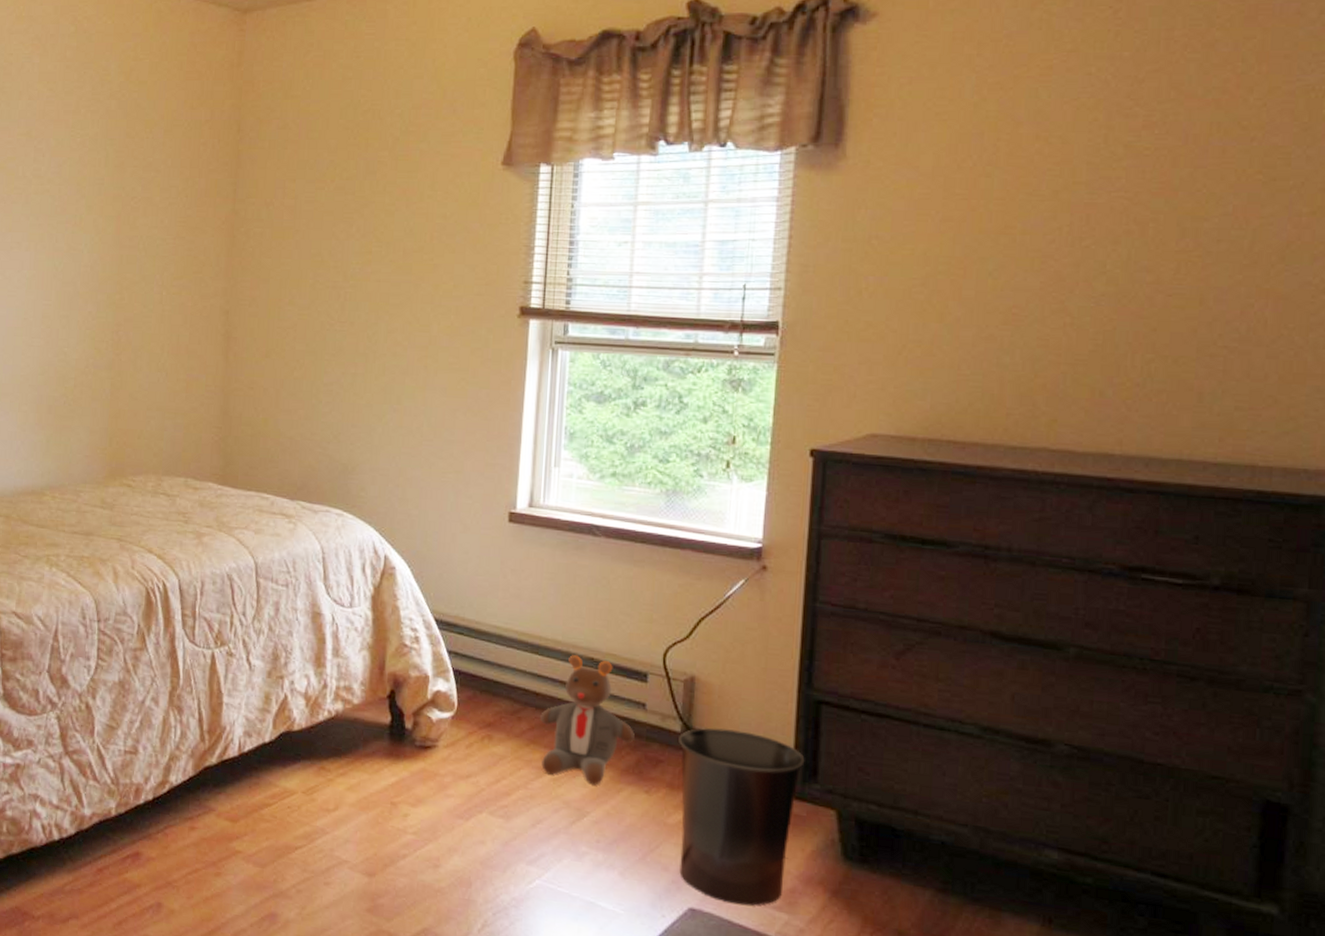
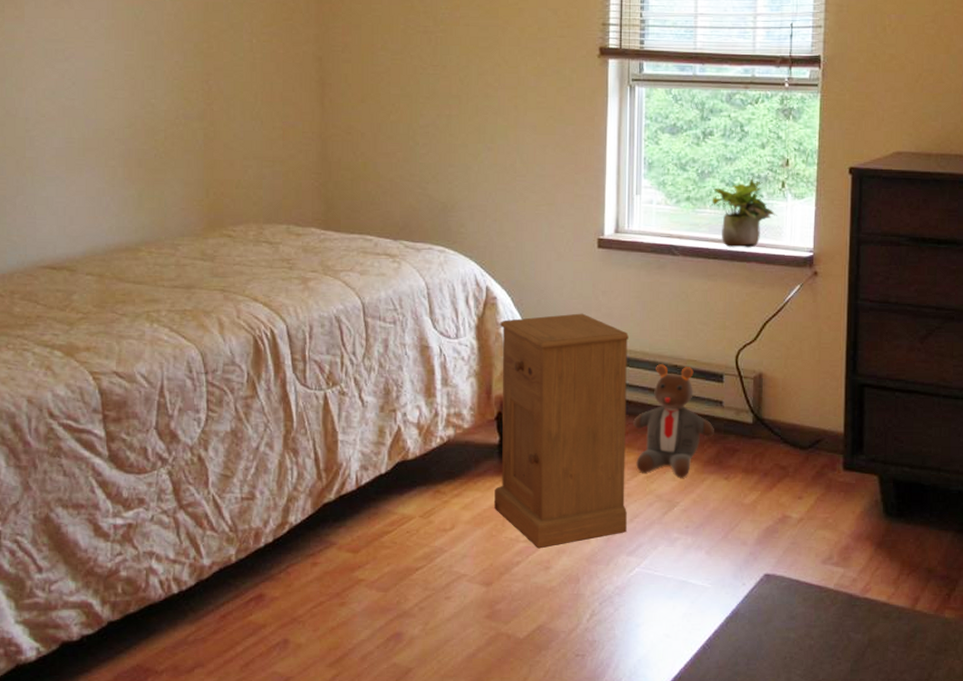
nightstand: none [382,591,539,844] -> present [494,313,629,549]
potted plant: none [641,453,720,534] -> present [712,176,777,248]
waste bin: present [678,728,805,905] -> none [751,416,853,565]

